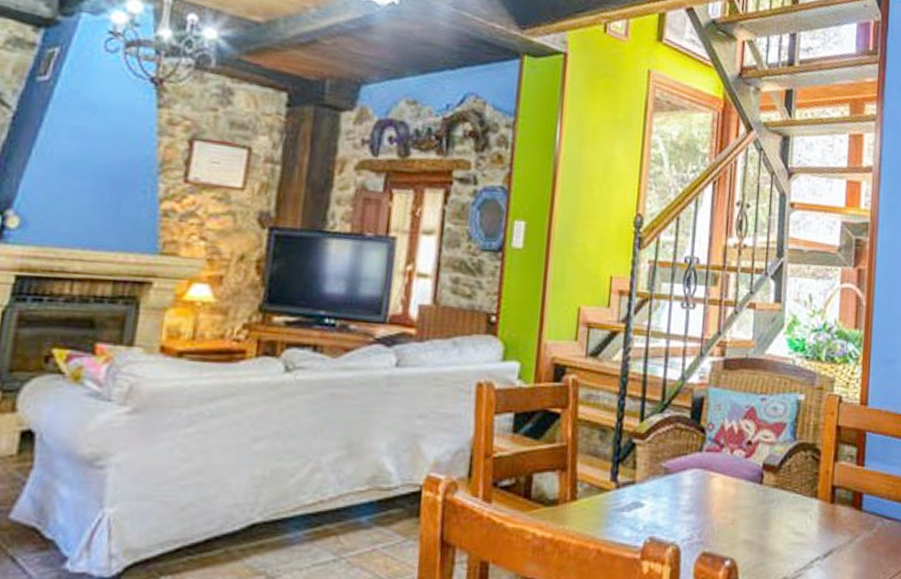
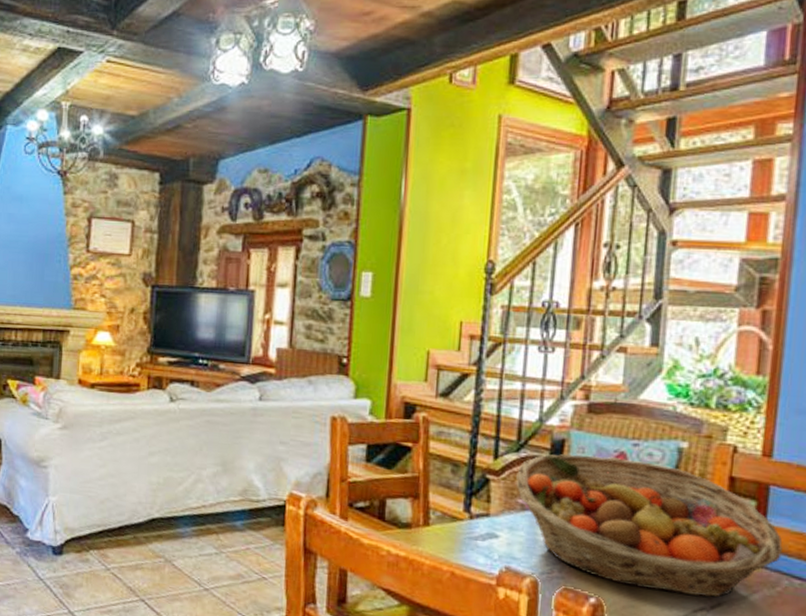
fruit basket: none [660,412,877,547] -> present [516,454,783,598]

